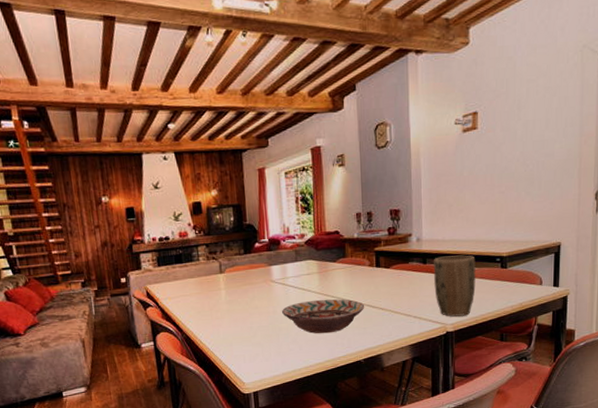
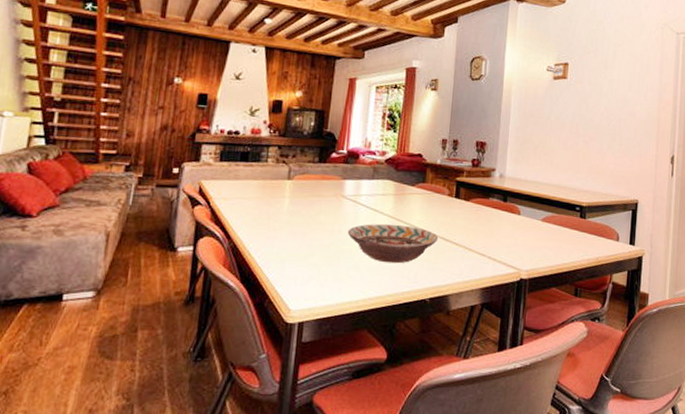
plant pot: present [434,255,476,317] -> none [512,196,556,264]

